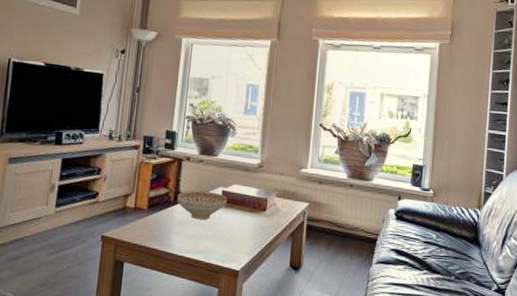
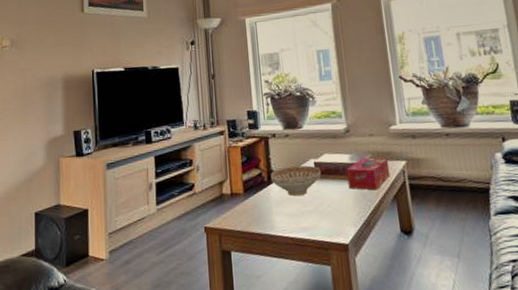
tissue box: none [250,194,293,226] -> present [346,157,391,191]

